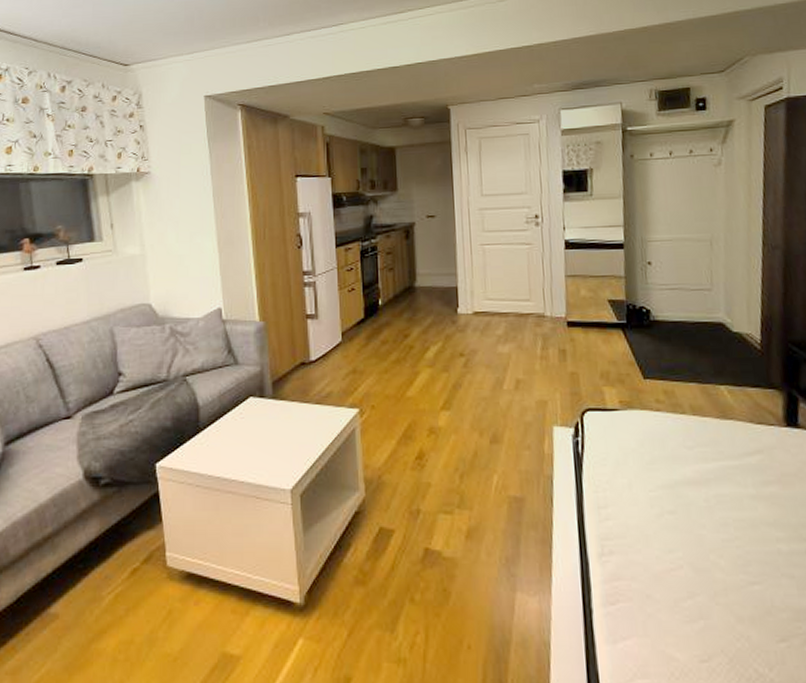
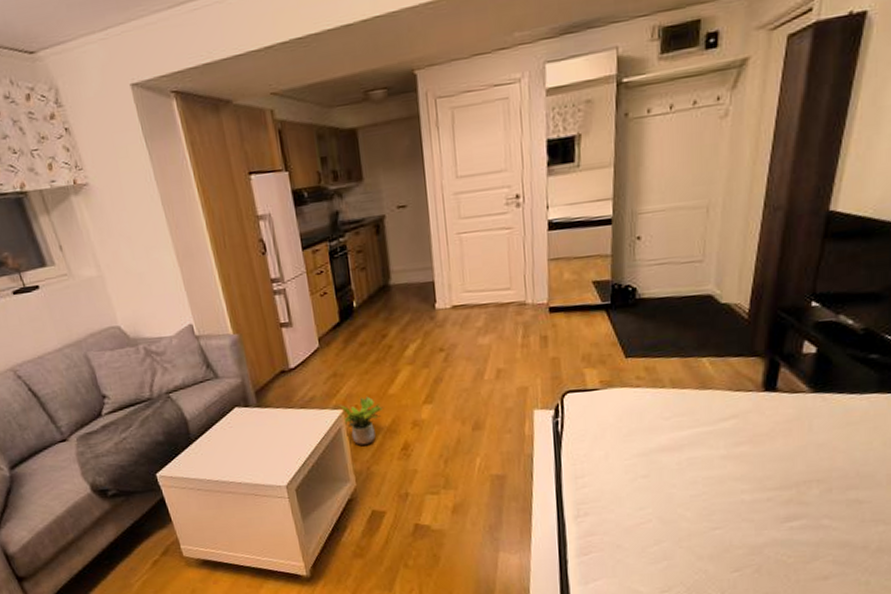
potted plant: none [354,397,401,450] -> present [337,396,384,445]

